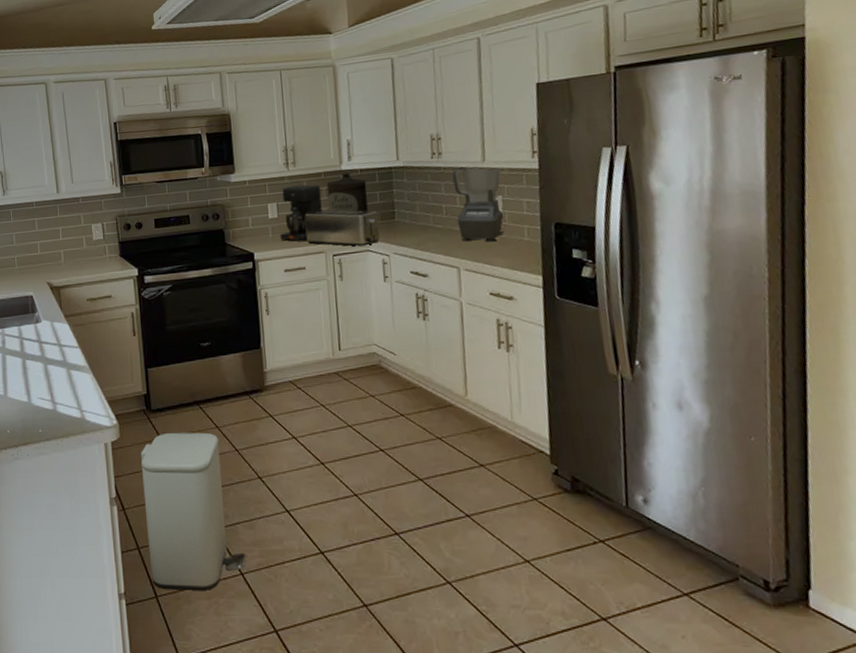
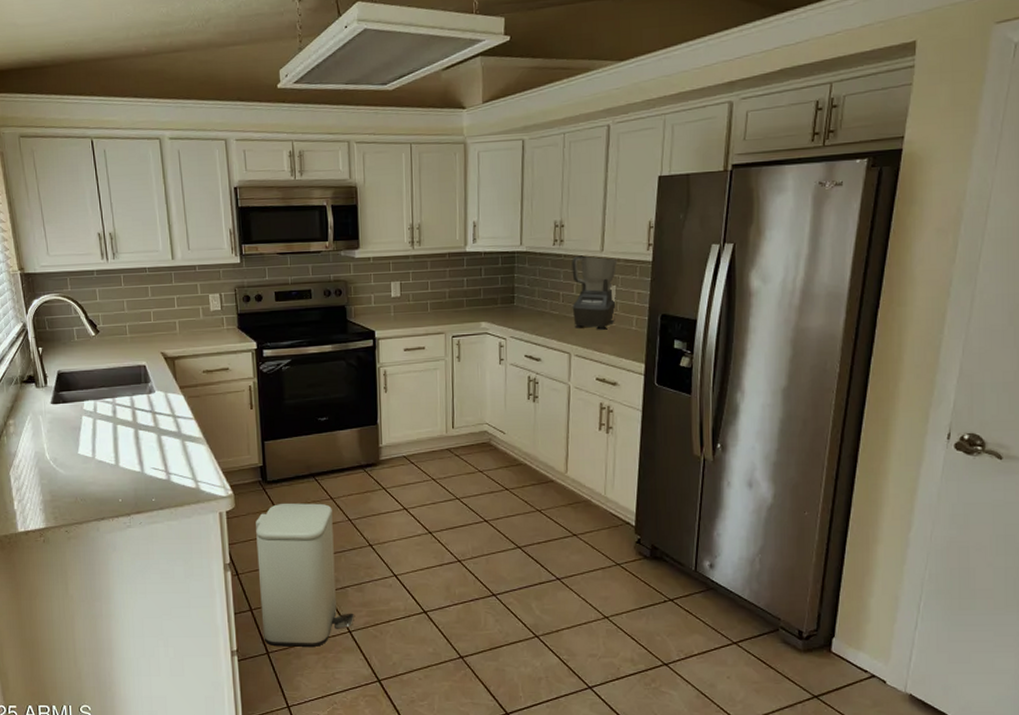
coffee maker: present [280,184,322,242] -> none [401,264,444,322]
toaster: present [304,209,380,247] -> none [426,291,499,329]
canister: present [326,172,368,212] -> none [450,254,490,296]

